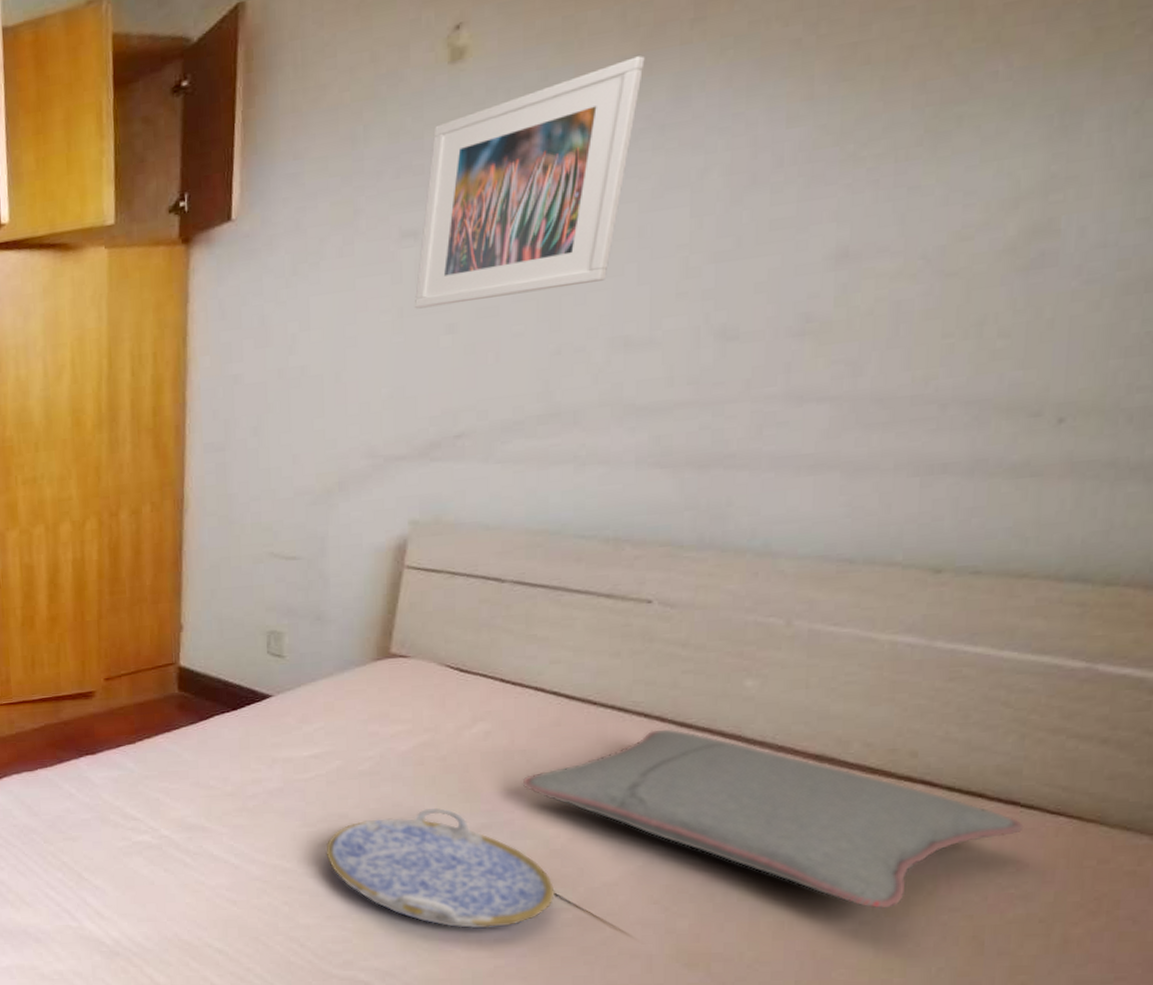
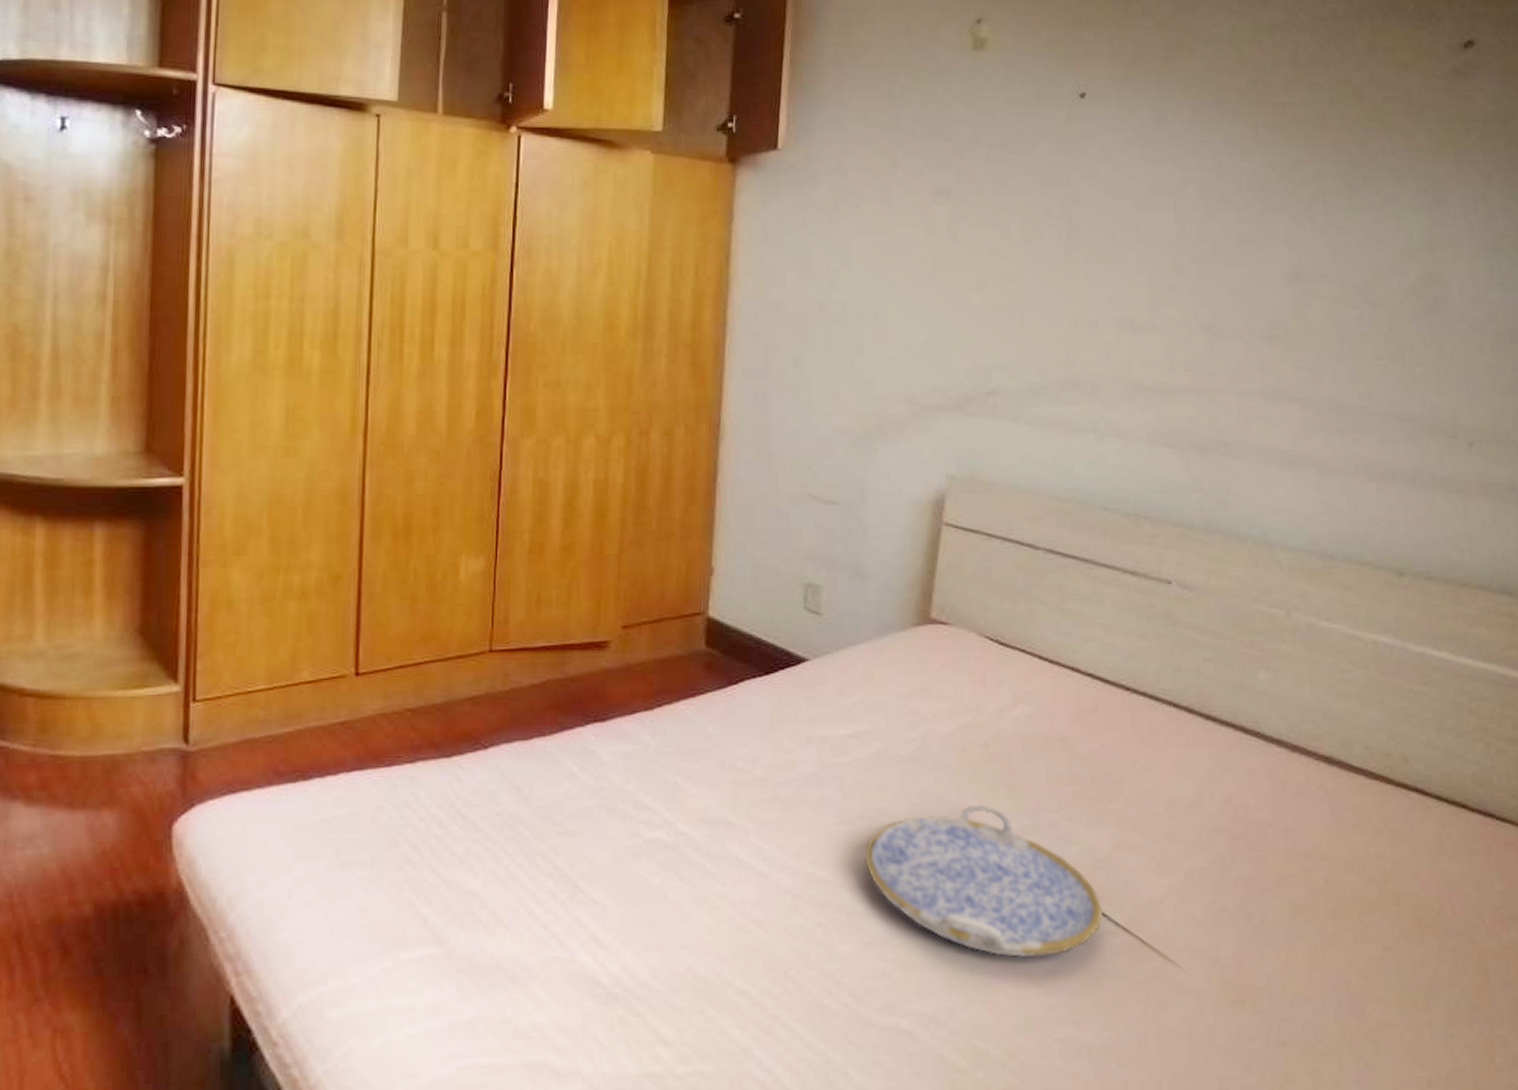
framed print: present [414,55,645,309] -> none [947,77,1130,265]
pillow: present [522,729,1024,909] -> none [1064,721,1503,932]

